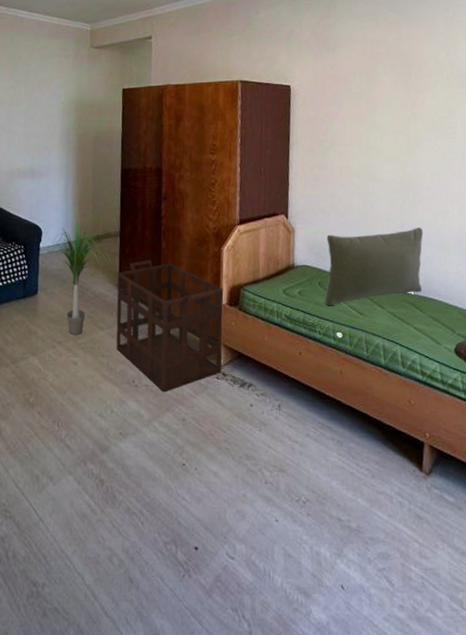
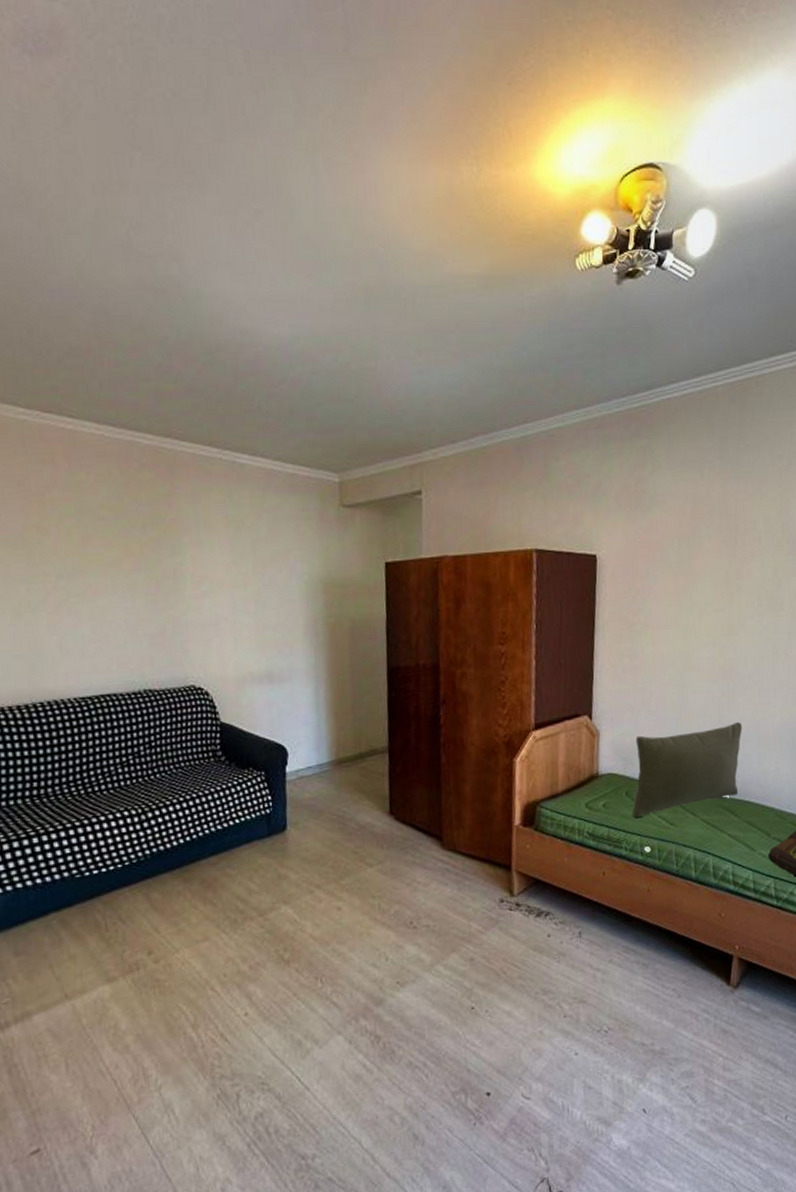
potted plant: present [42,219,111,335] -> none [290,734,379,876]
laundry basket: present [116,260,224,393] -> none [387,778,517,932]

